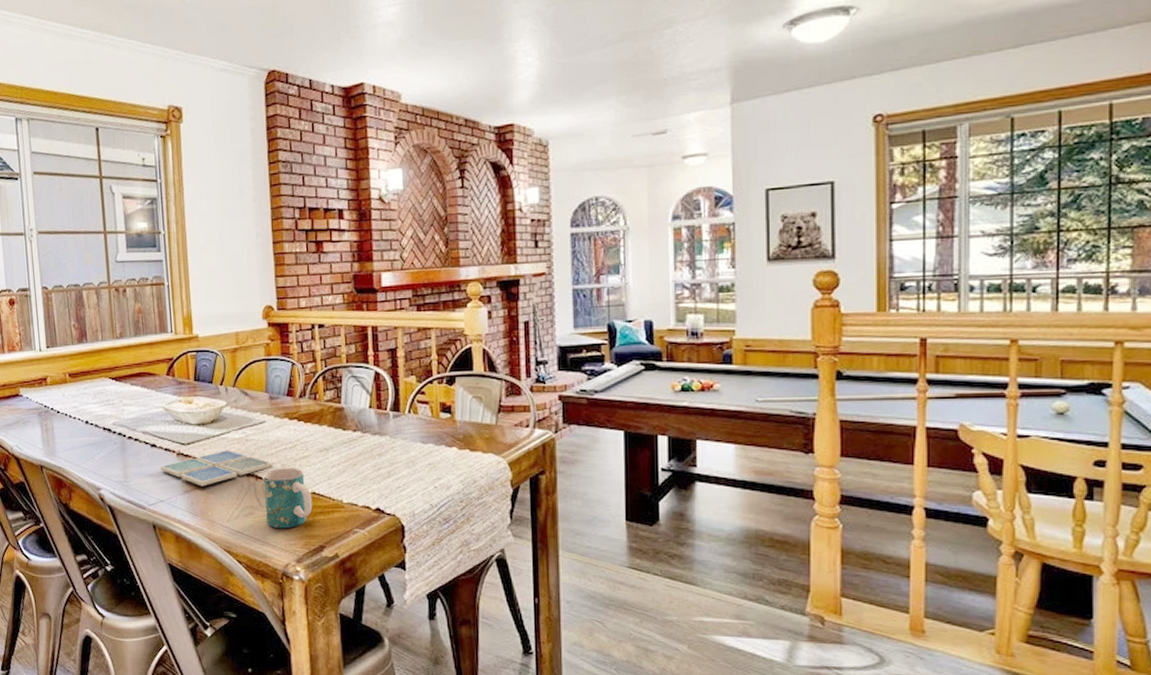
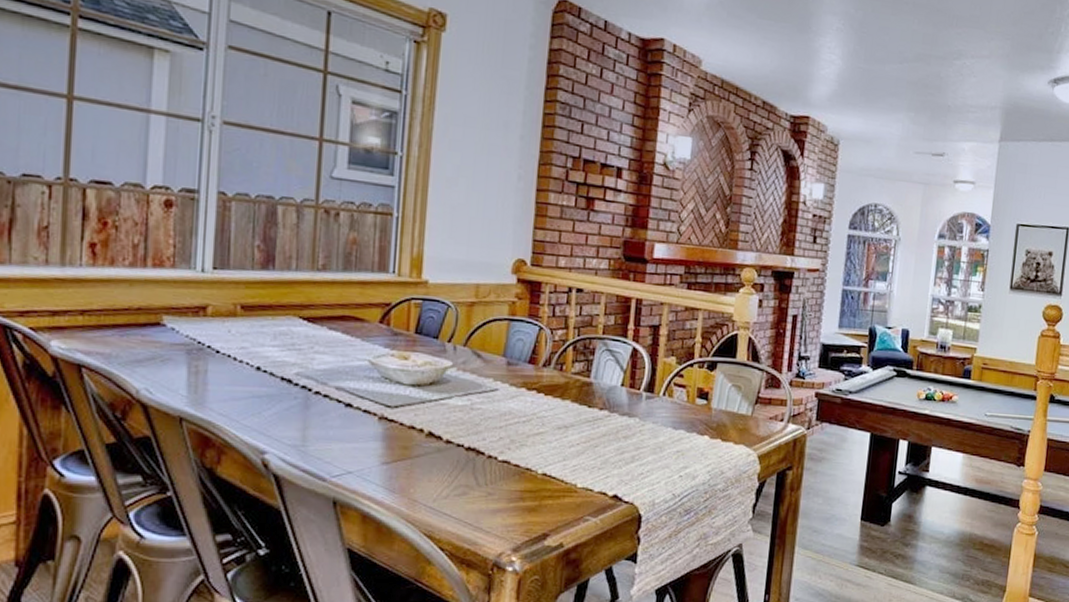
drink coaster: present [161,450,273,487] -> none [354,418,500,459]
mug: present [263,468,313,529] -> none [483,443,542,513]

